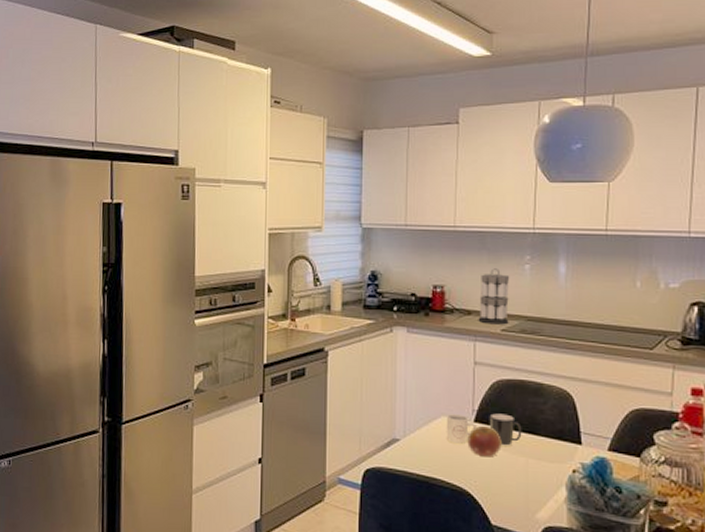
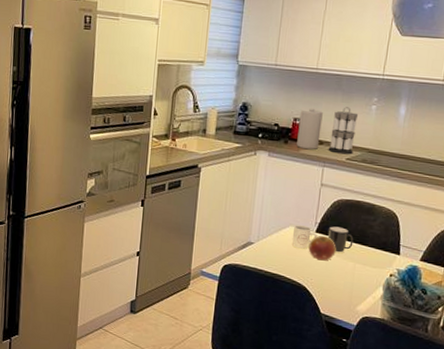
paper towel holder: none [440,273,467,322] -> present [296,109,323,150]

